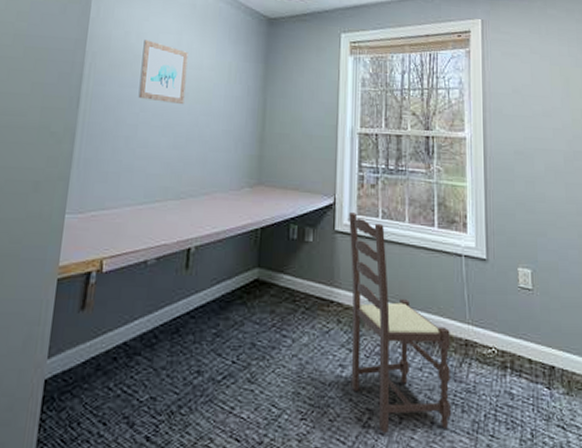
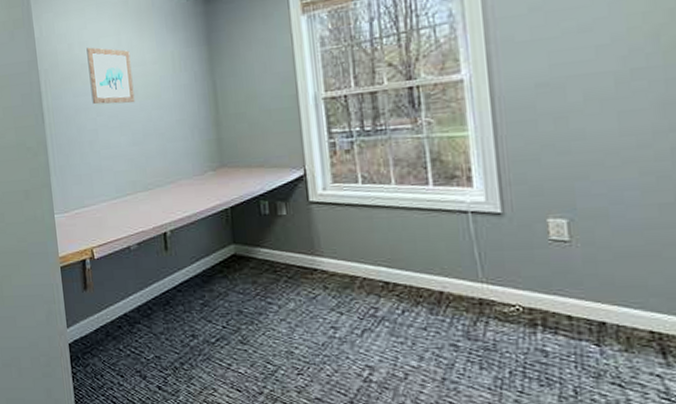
dining chair: present [349,212,451,433] -> none [323,181,466,387]

